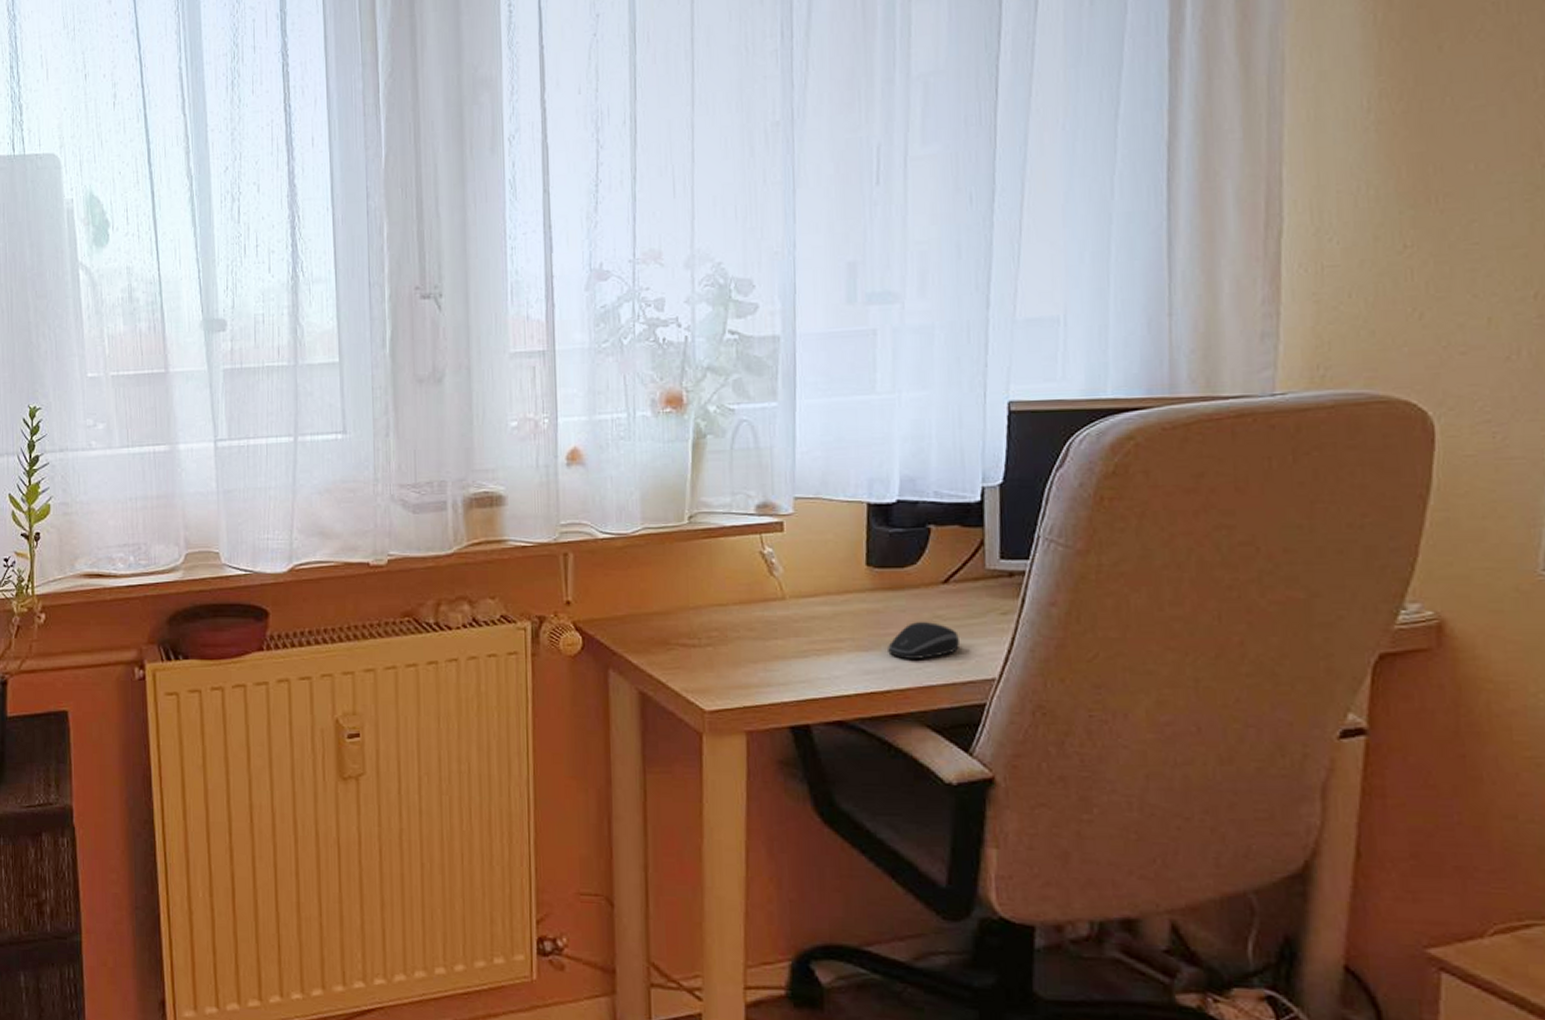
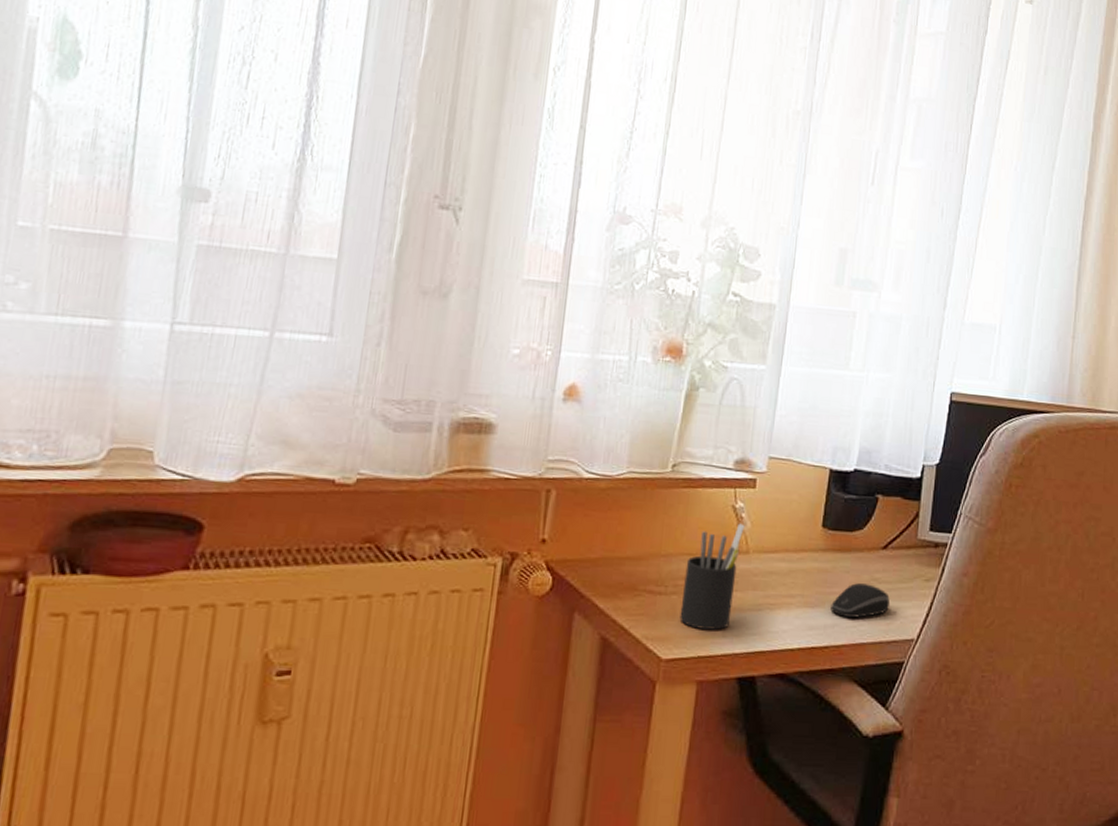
pen holder: none [717,569,777,679] -> present [679,523,745,630]

